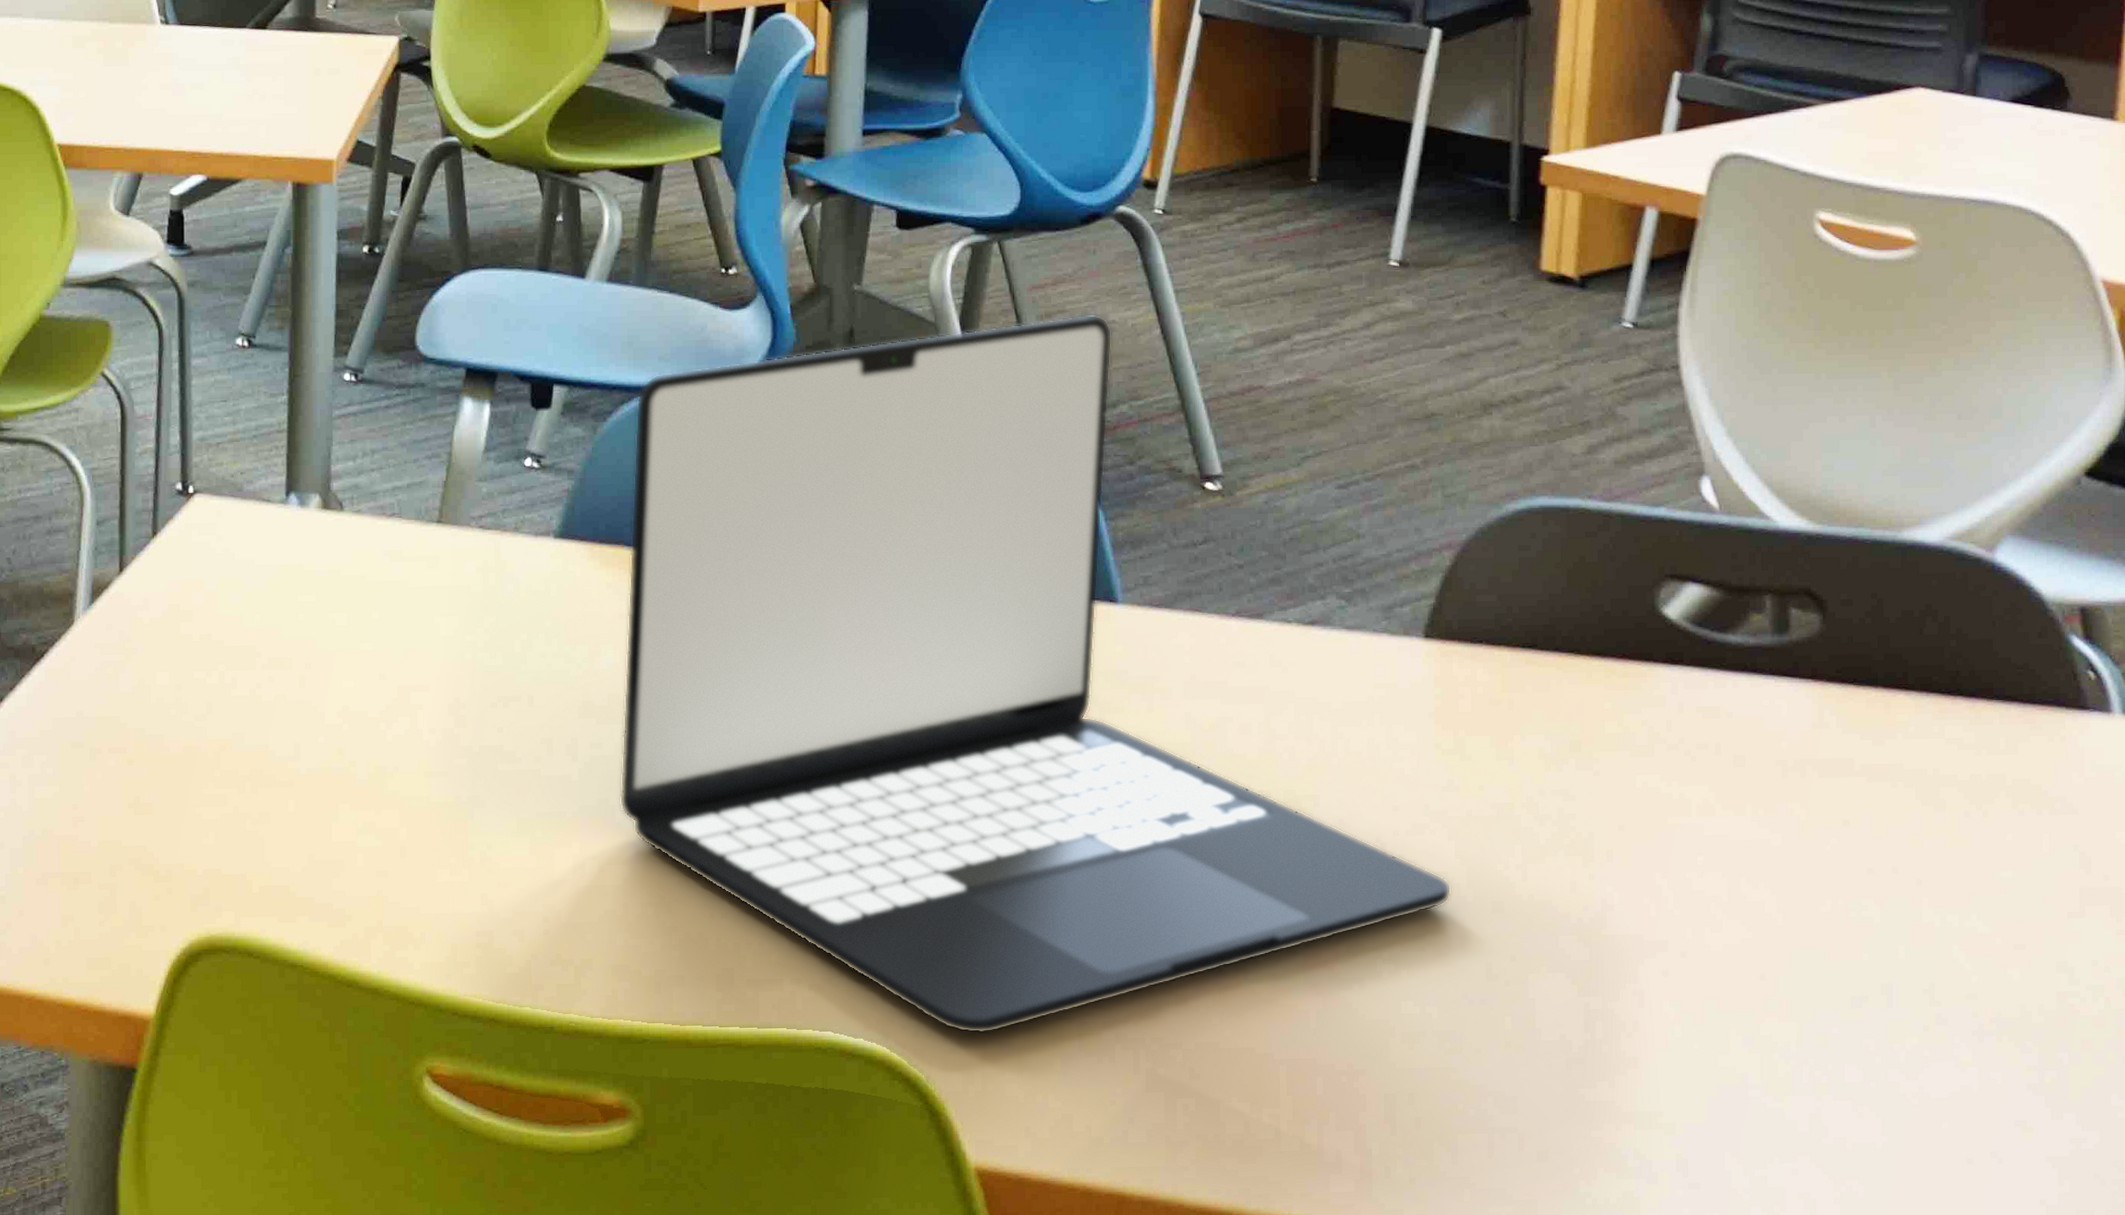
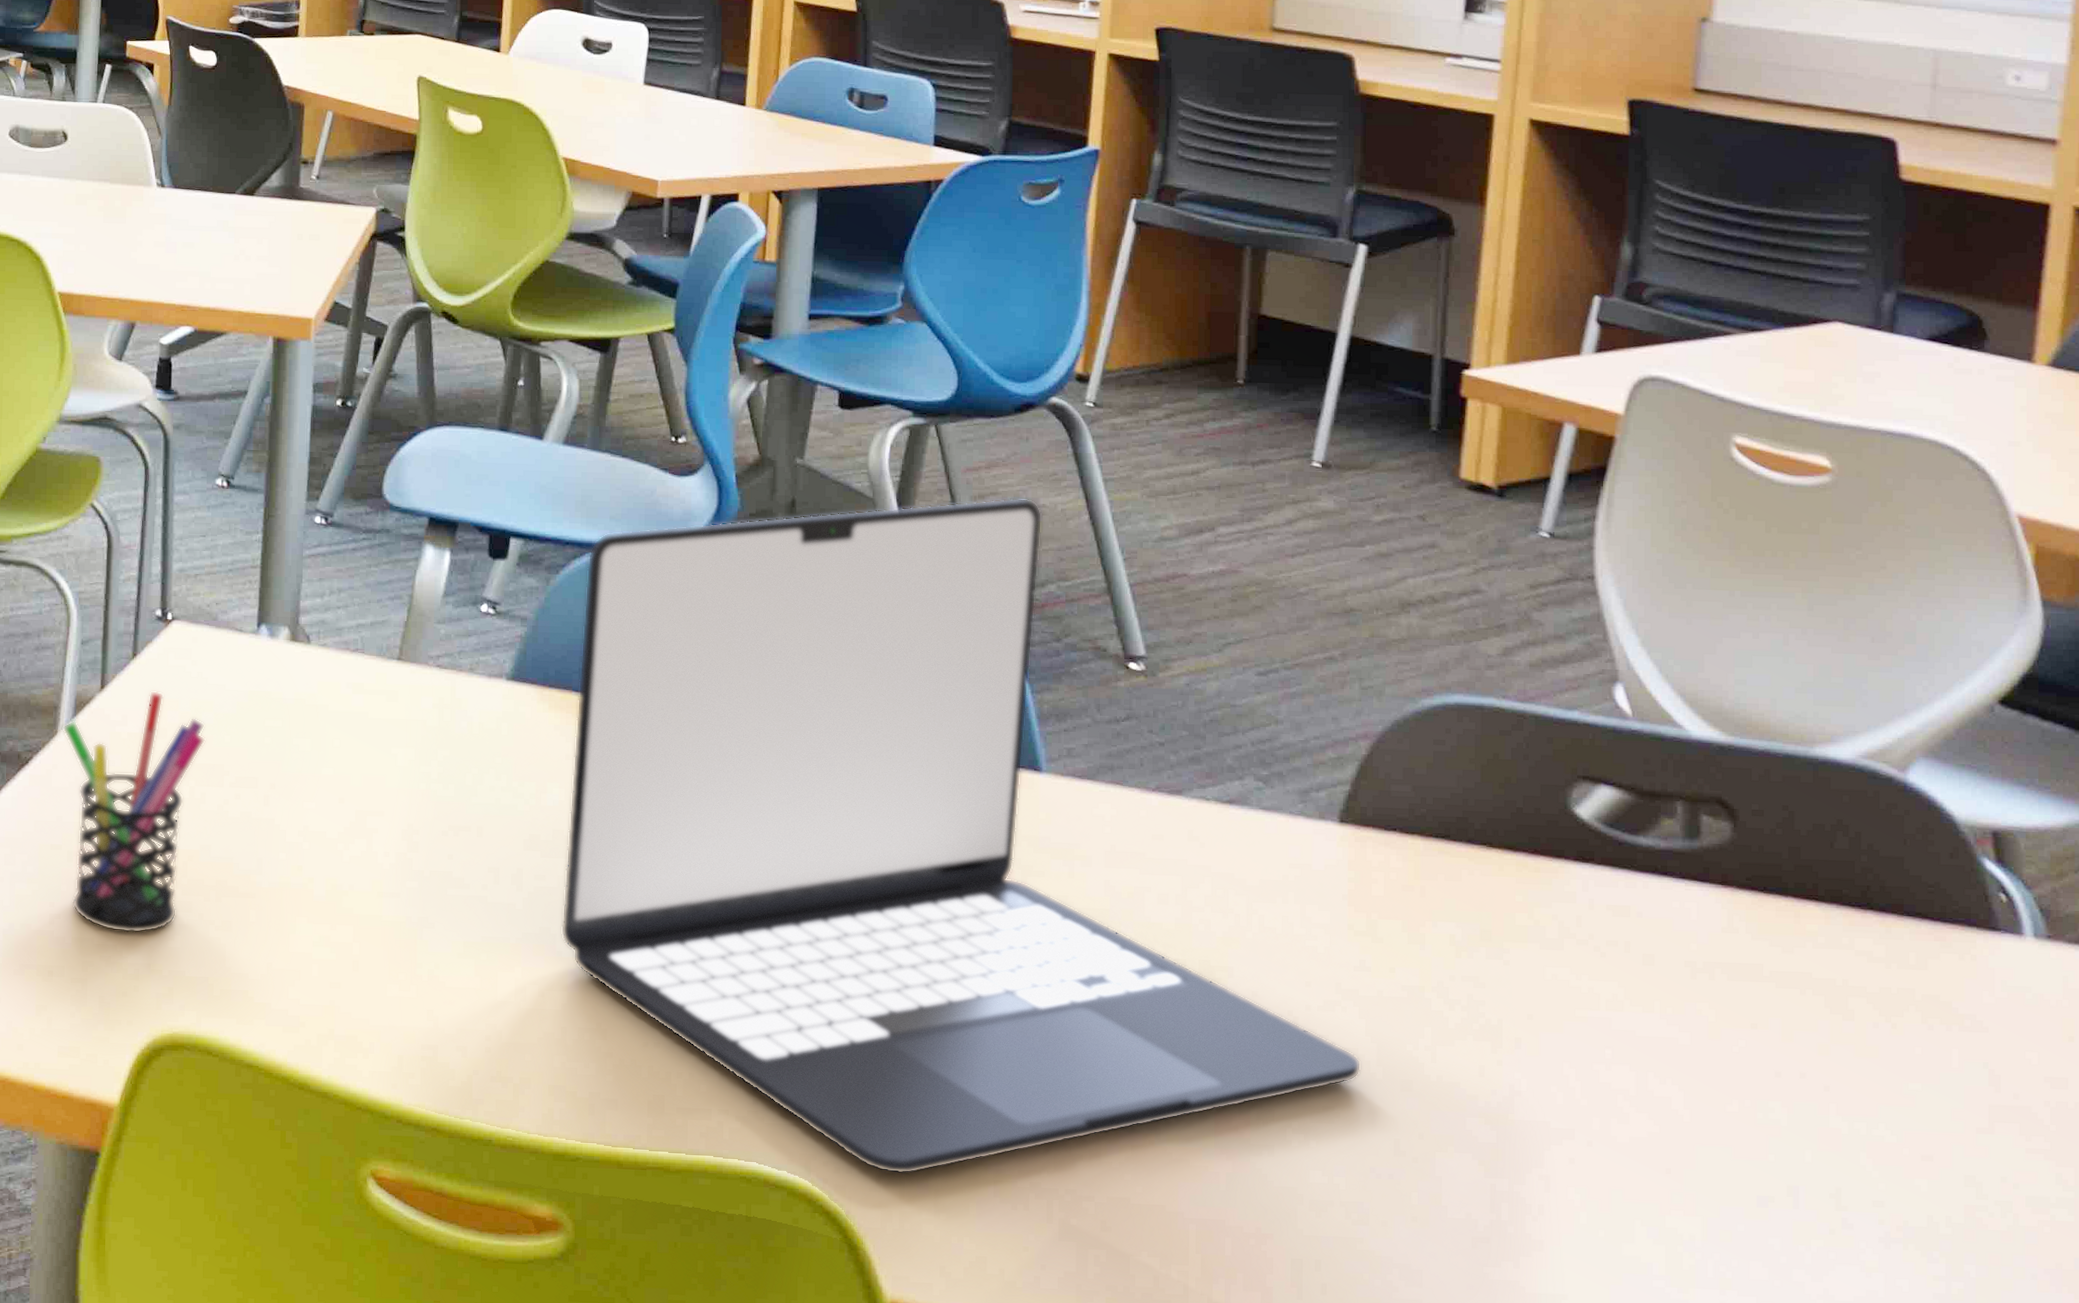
pen holder: none [79,570,235,833] -> present [62,690,206,934]

